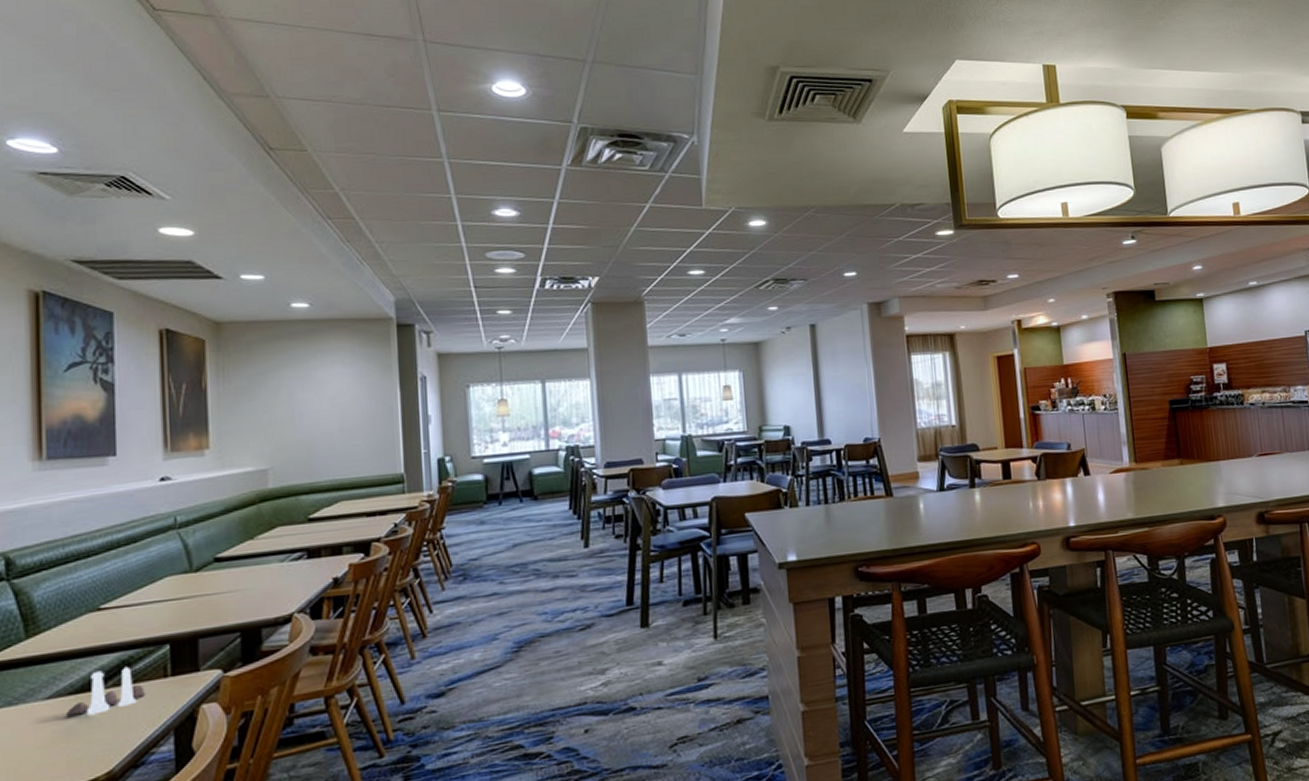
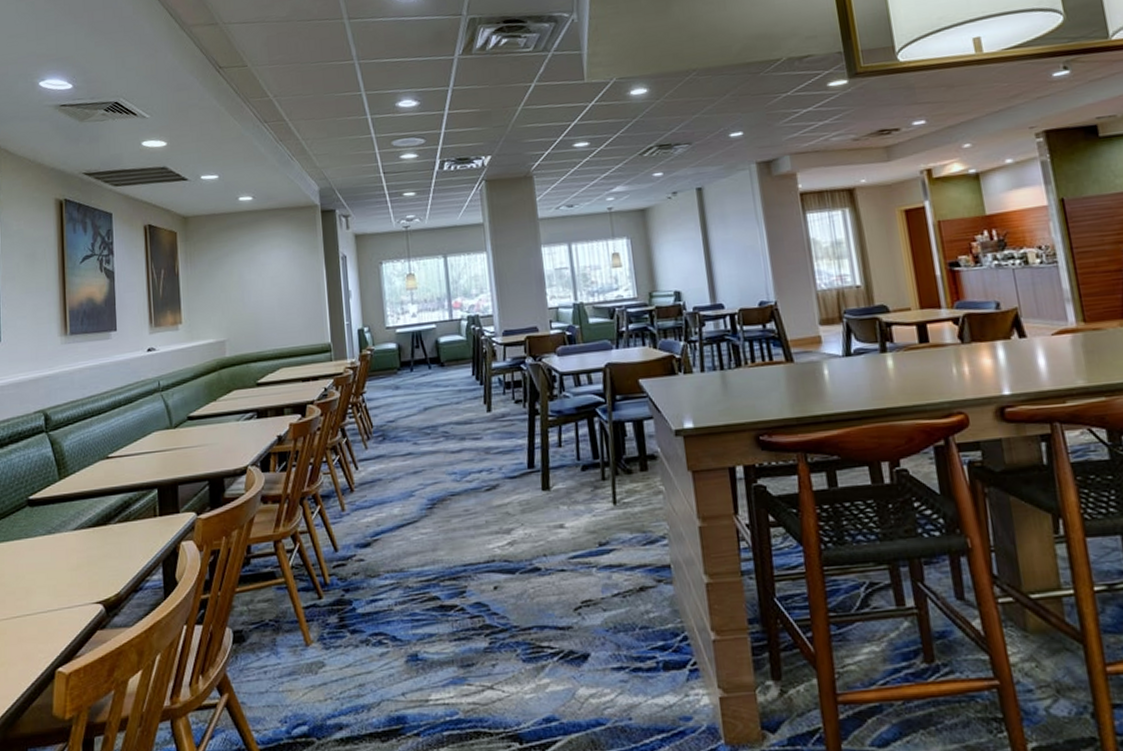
salt and pepper shaker set: present [65,666,145,717] -> none [86,506,141,546]

